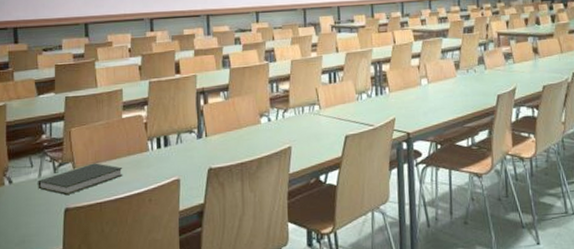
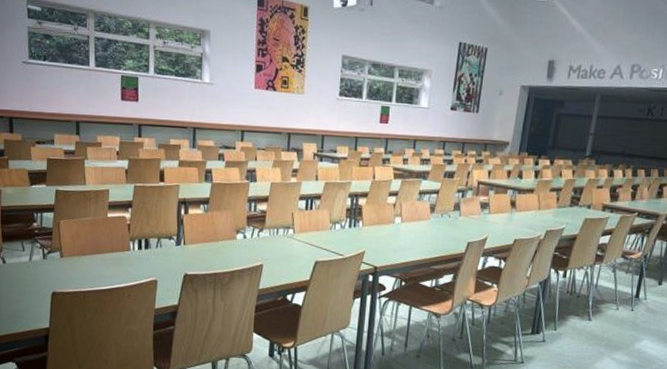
book: present [38,163,123,196] -> none [28,255,106,281]

